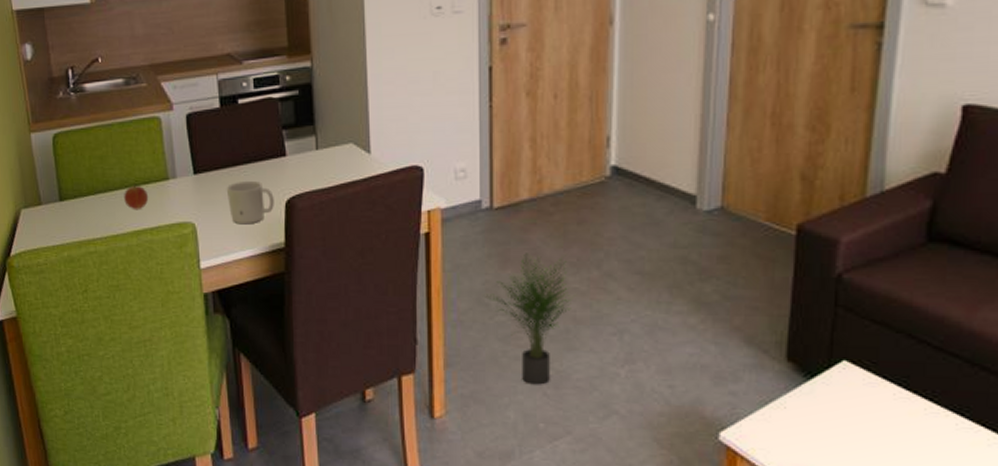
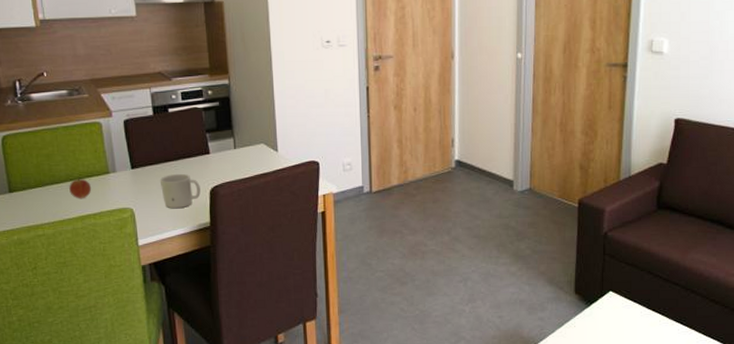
potted plant: present [485,253,576,385] -> none [368,225,434,322]

